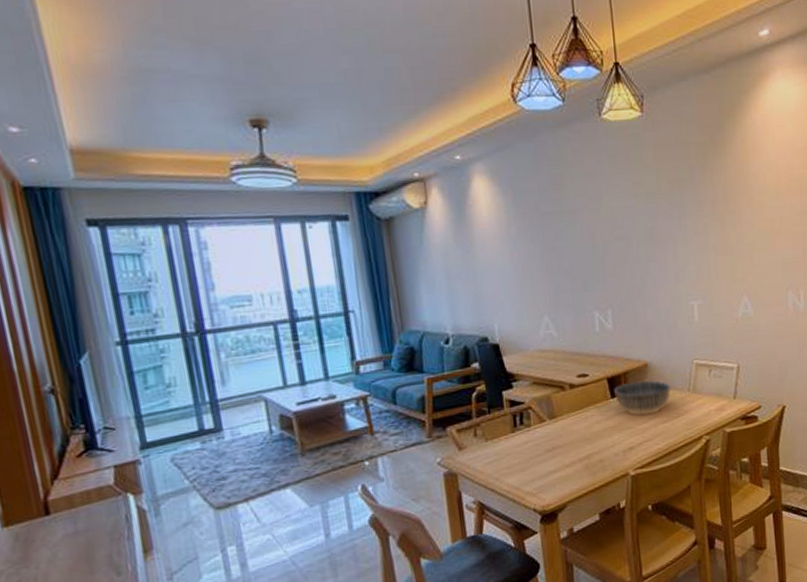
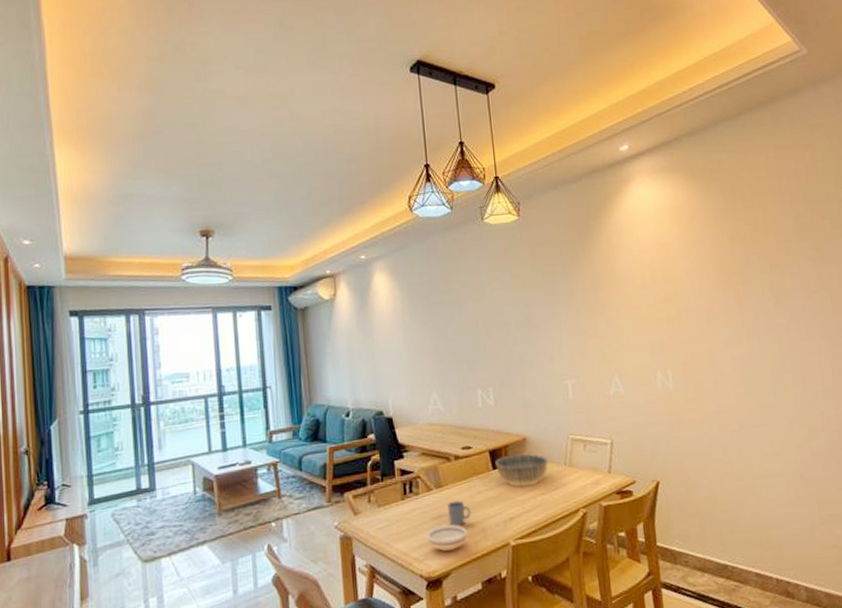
bowl: none [541,456,584,485] -> present [427,524,468,552]
mug: none [562,431,588,459] -> present [447,500,471,527]

